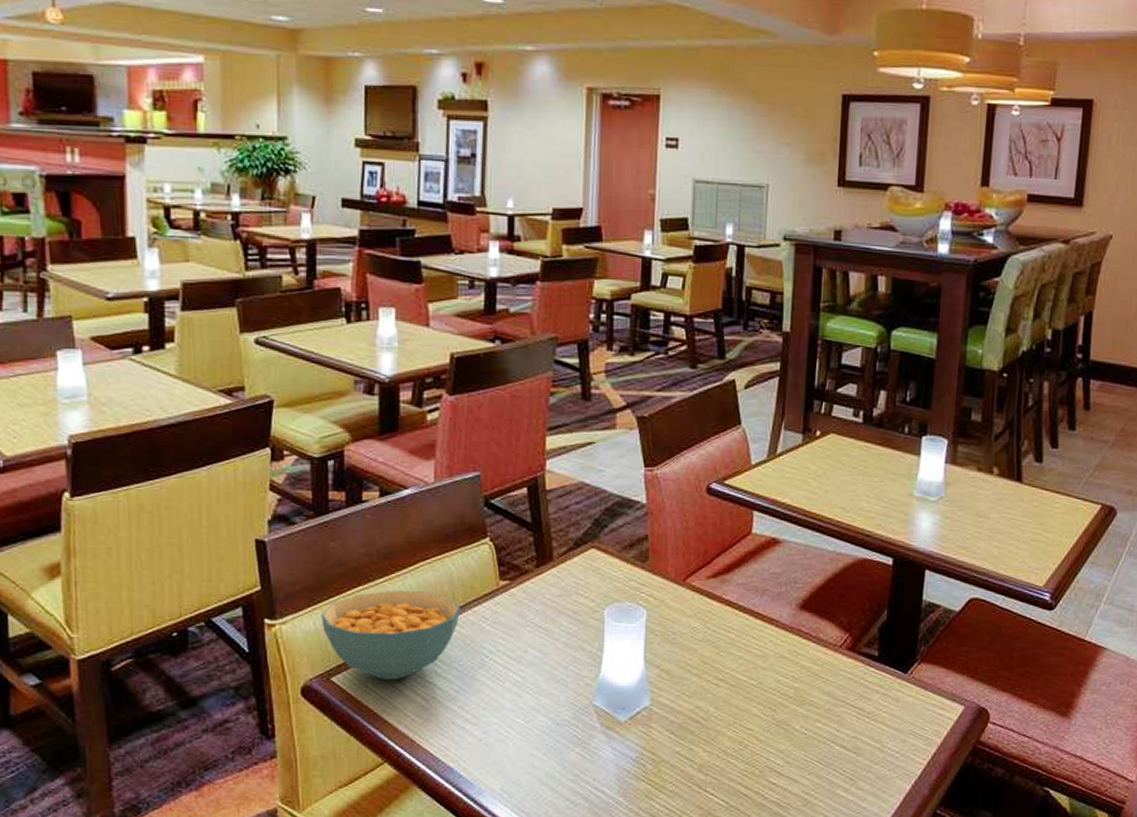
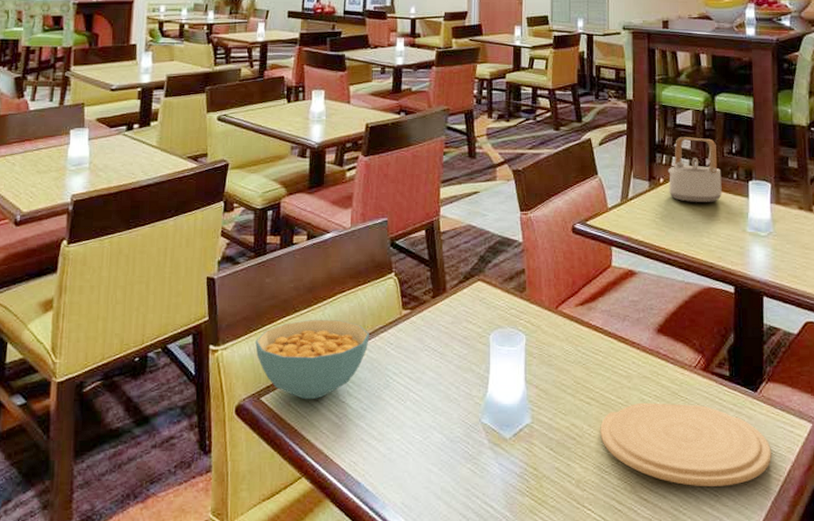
plate: none [728,684,917,770] -> present [600,402,771,486]
teapot: none [826,381,891,461] -> present [667,137,722,202]

